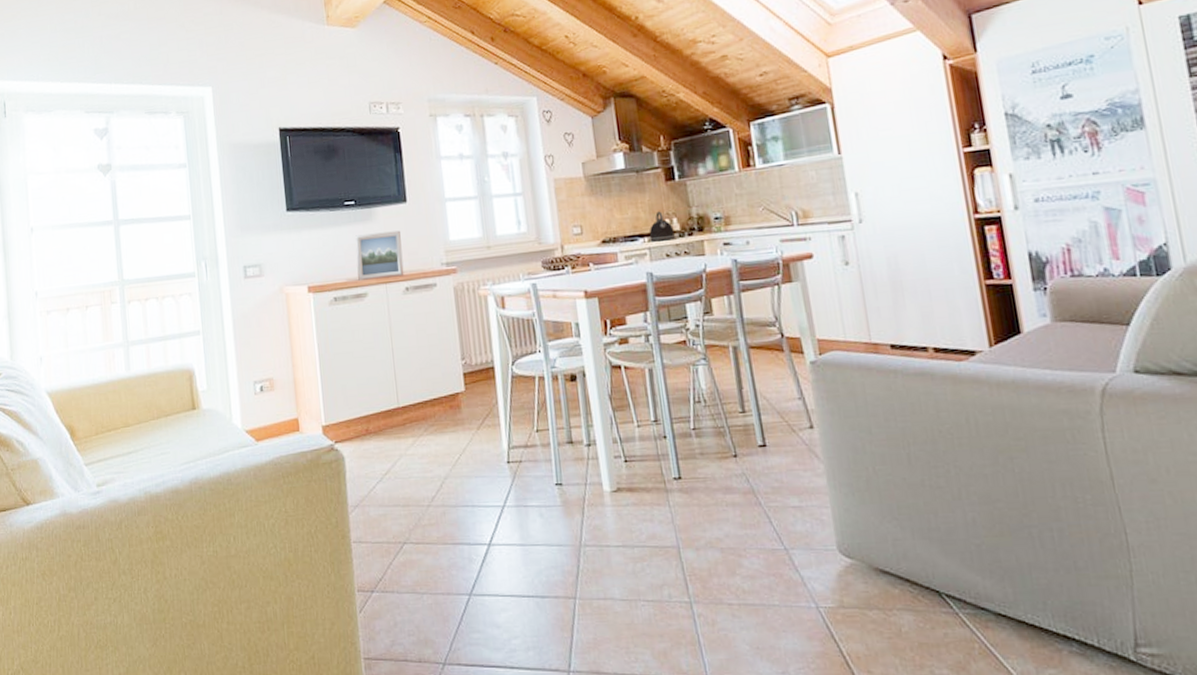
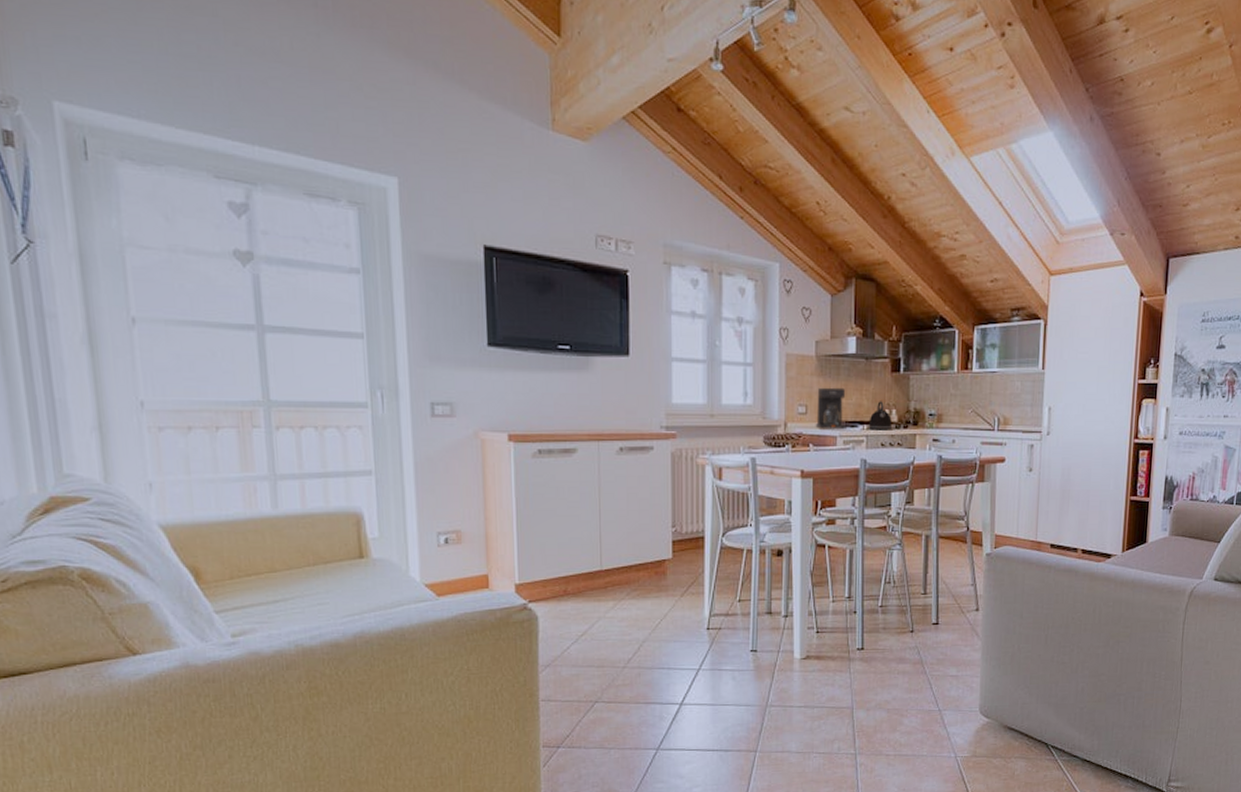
picture frame: present [355,230,405,280] -> none [567,384,620,435]
coffee maker: none [590,203,626,248] -> present [815,387,847,430]

